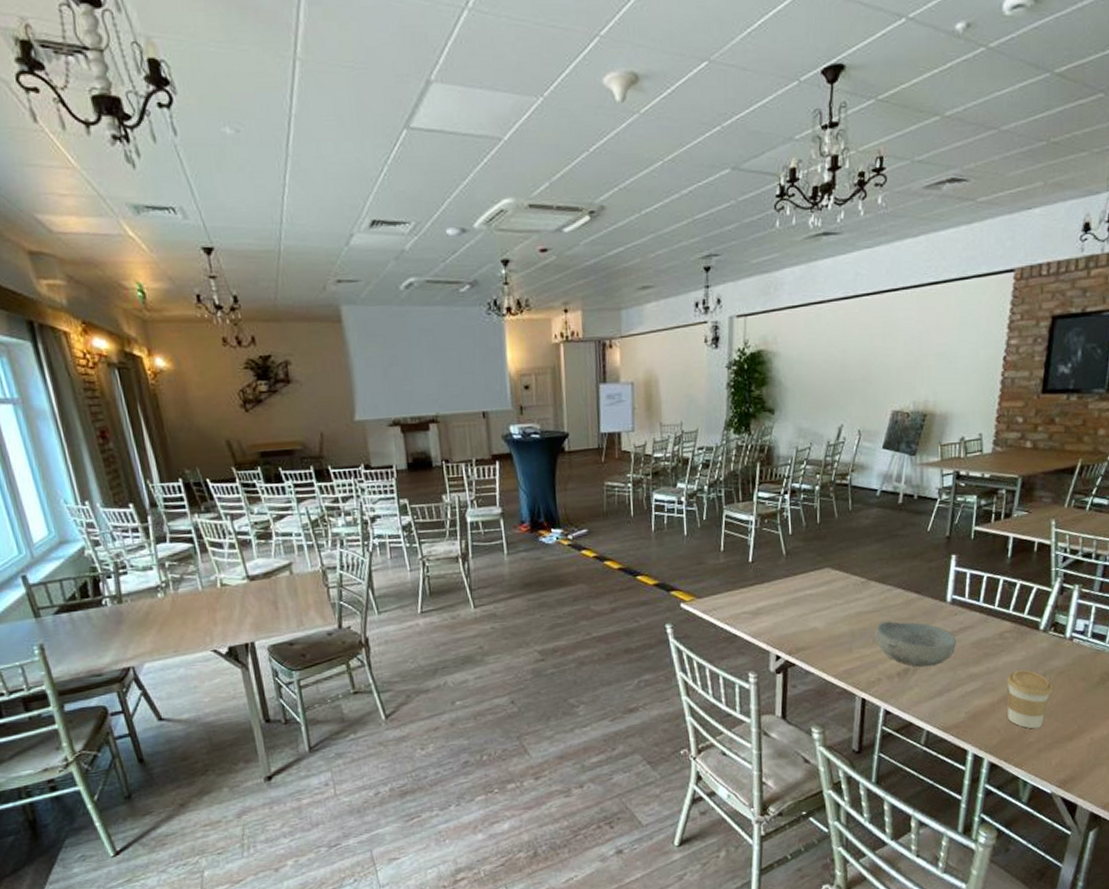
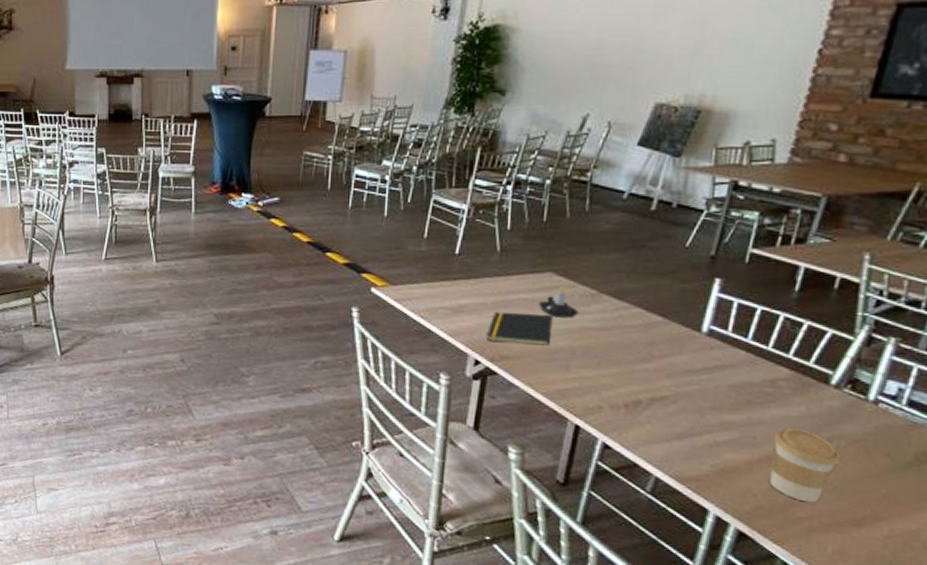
notepad: none [783,606,835,637] -> present [487,311,553,346]
candle: none [822,578,854,607] -> present [539,286,579,318]
bowl: present [876,621,957,668] -> none [602,342,710,404]

